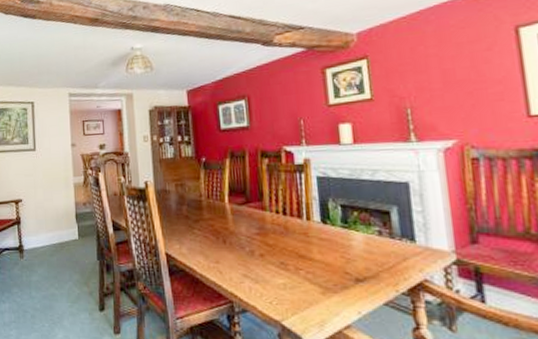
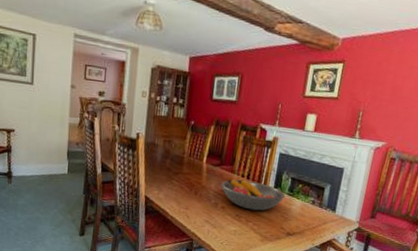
fruit bowl: none [252,216,339,254] -> present [221,179,286,211]

